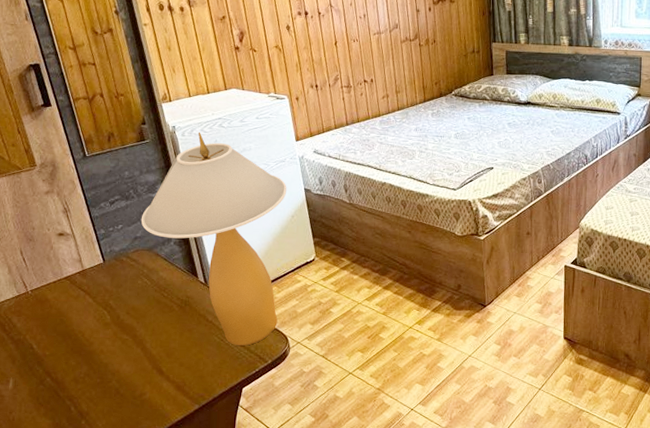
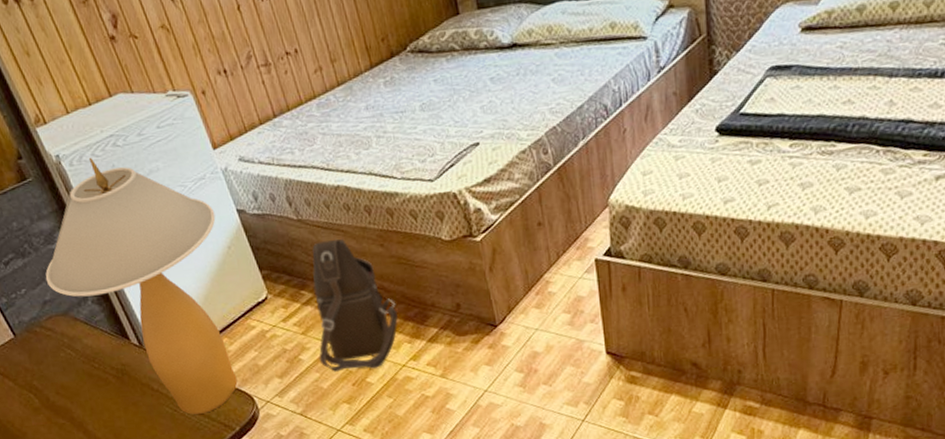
shoulder bag: none [345,222,413,327] -> present [312,239,398,372]

